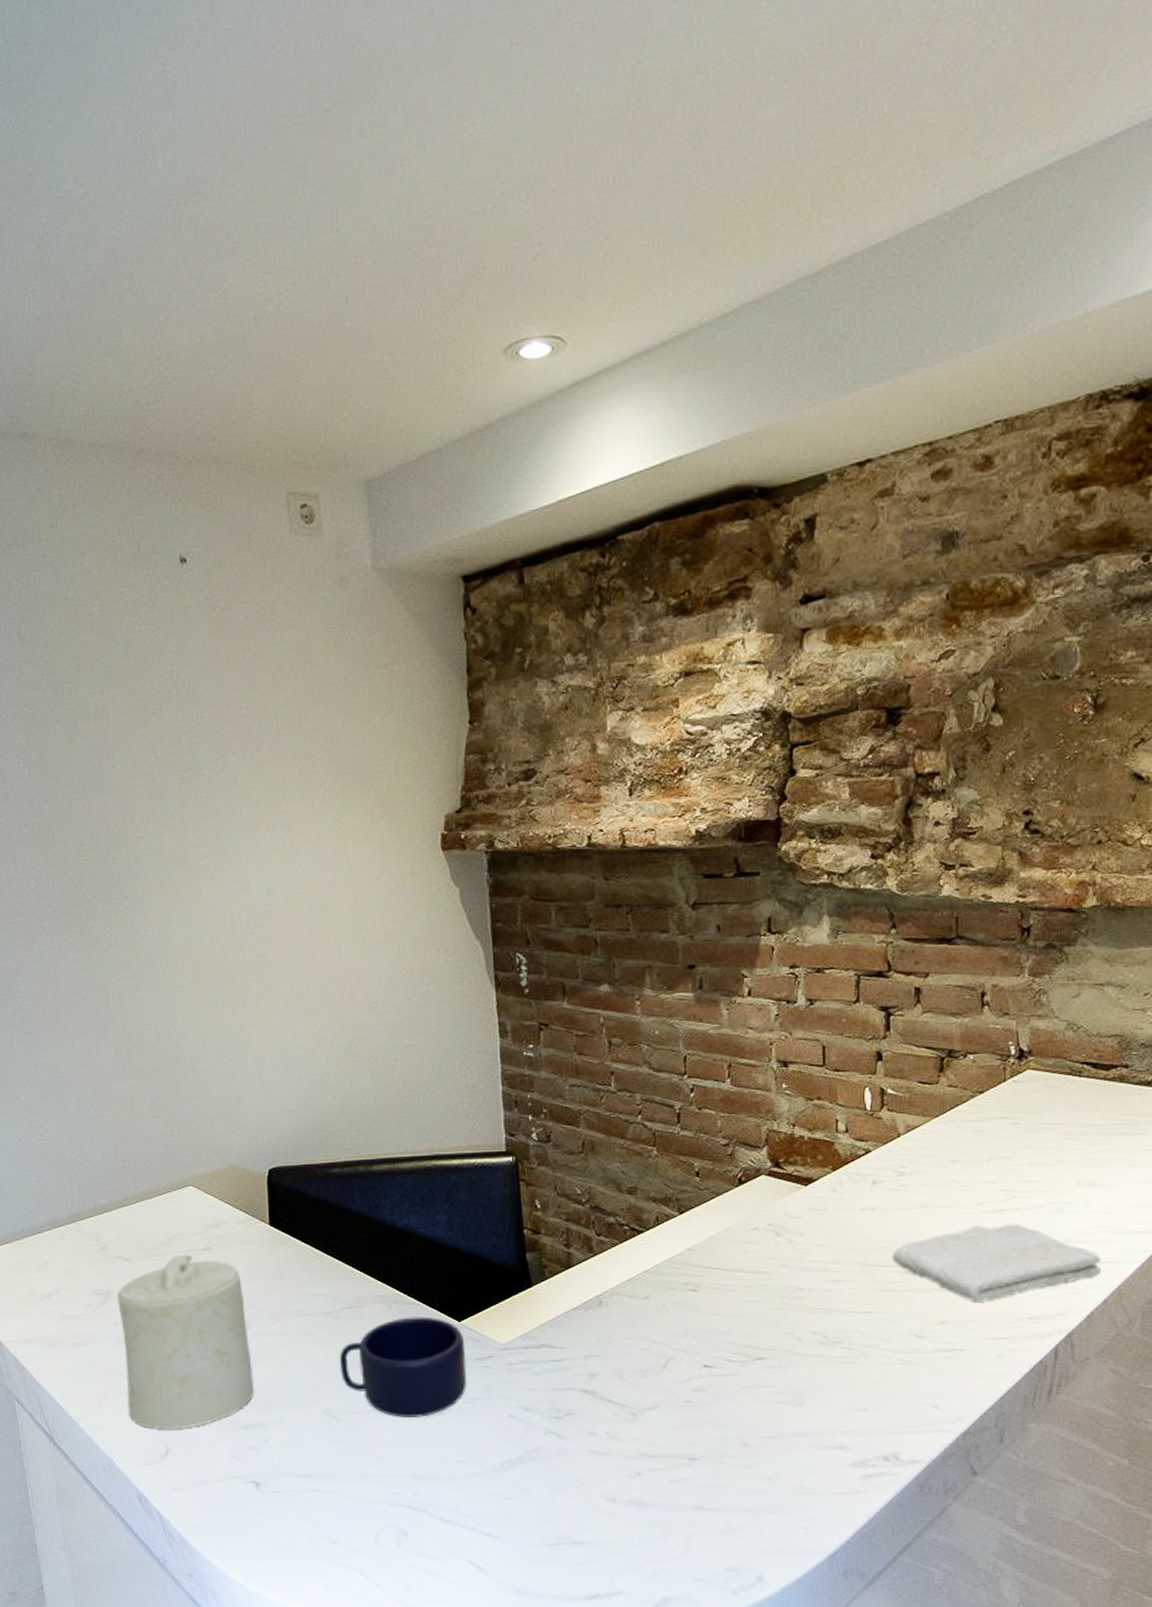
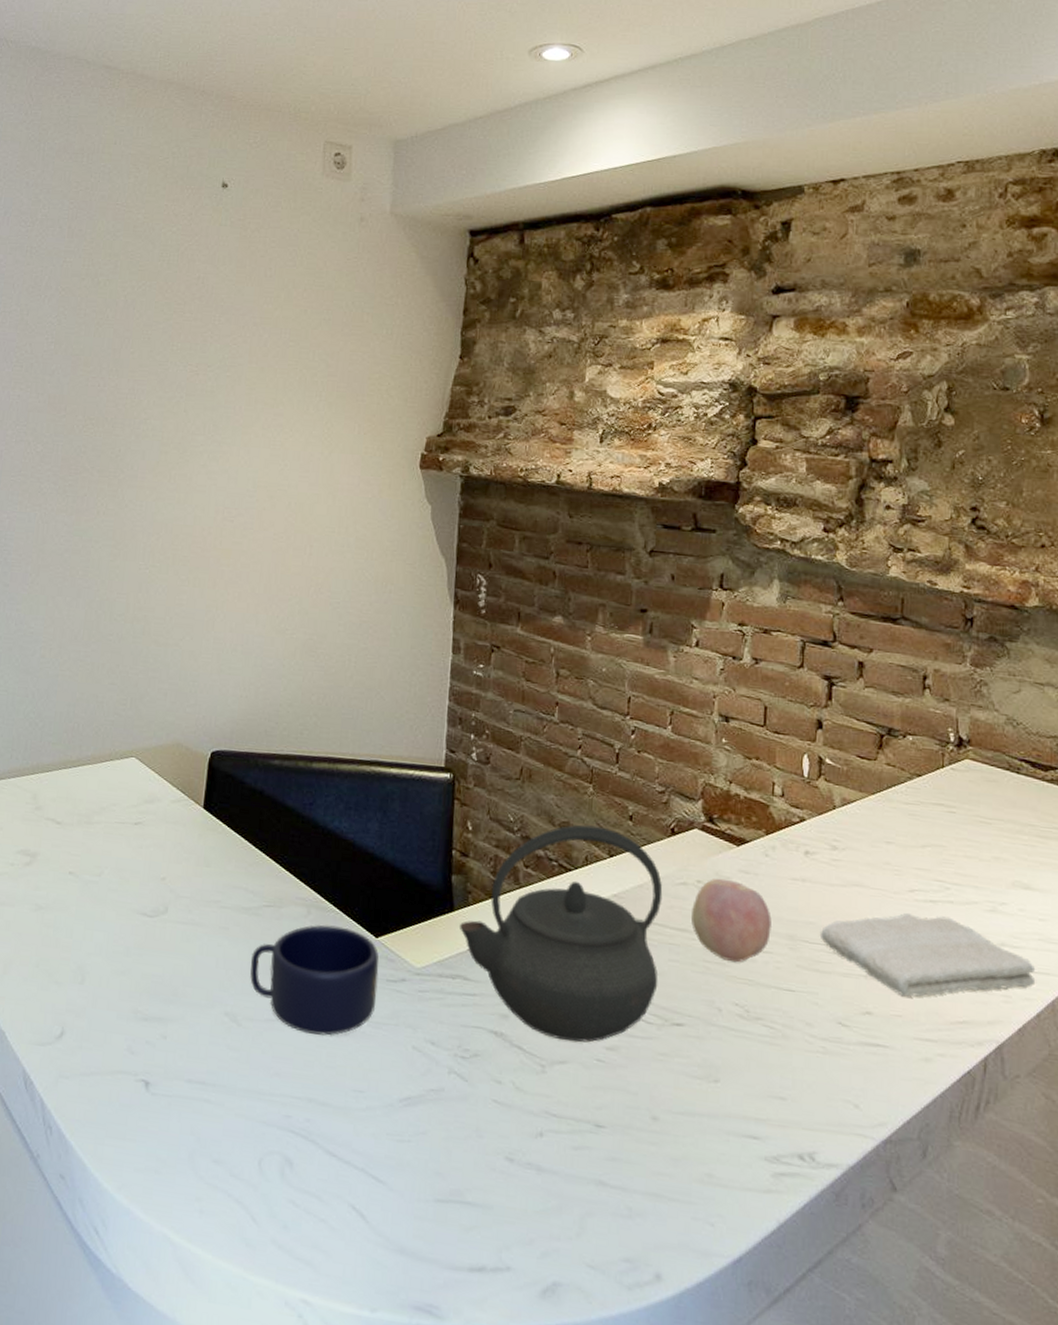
candle: present [117,1254,254,1430] -> none [31,825,167,1011]
kettle: none [540,1186,738,1389] -> present [460,824,663,1043]
fruit: none [765,1218,845,1295] -> present [691,878,773,963]

